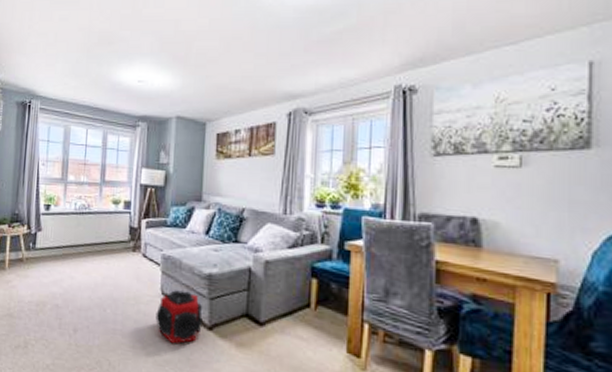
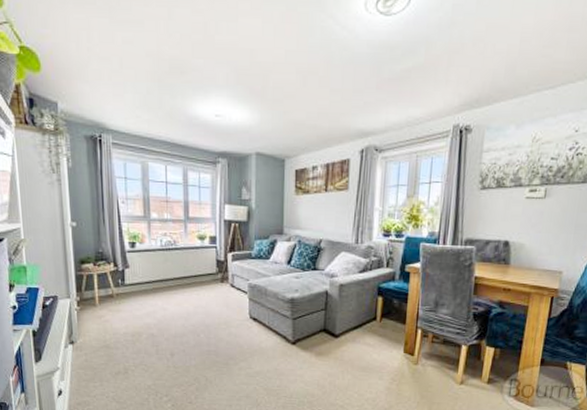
speaker: present [155,290,203,344] -> none [245,314,287,358]

